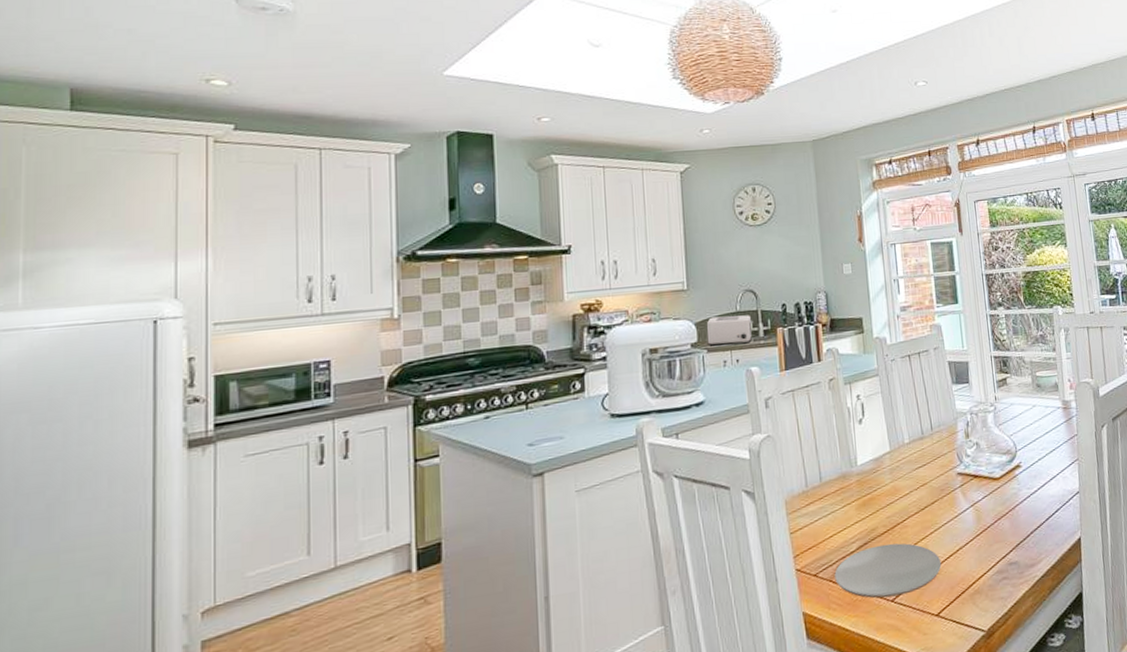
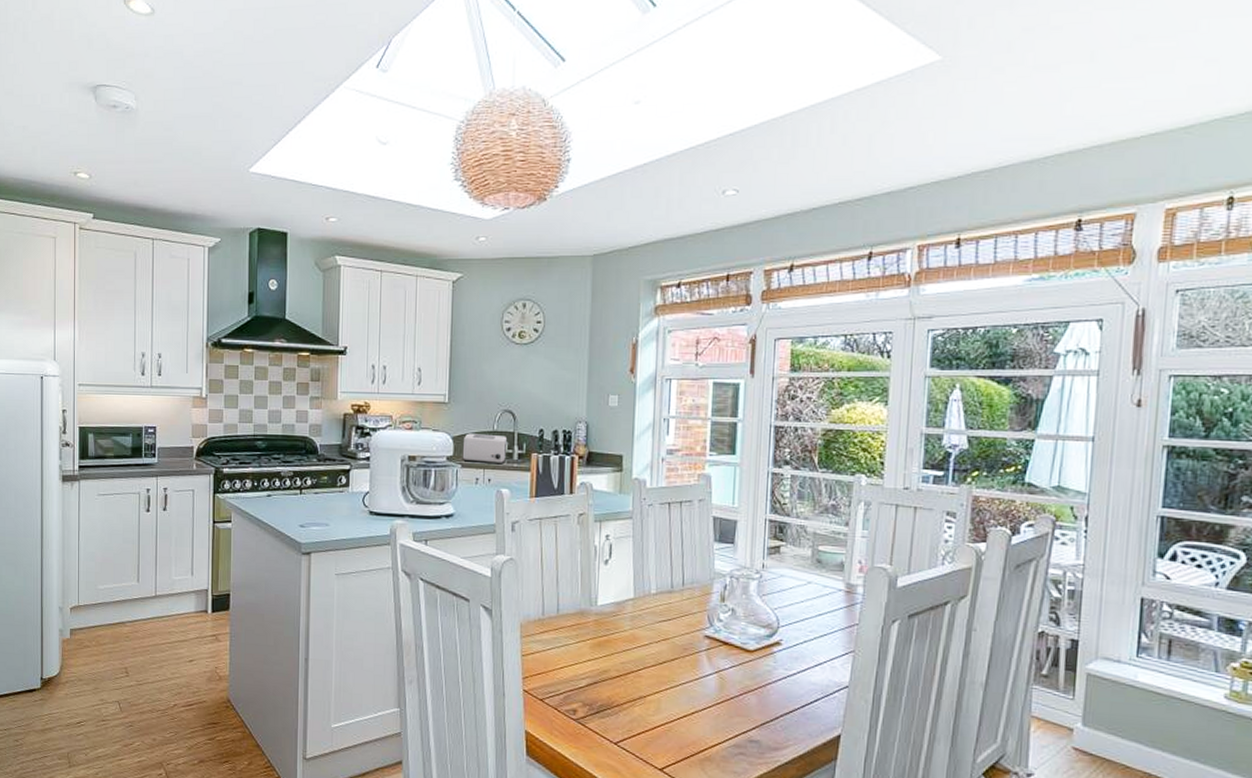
plate: present [834,543,942,599] -> none [560,687,673,741]

